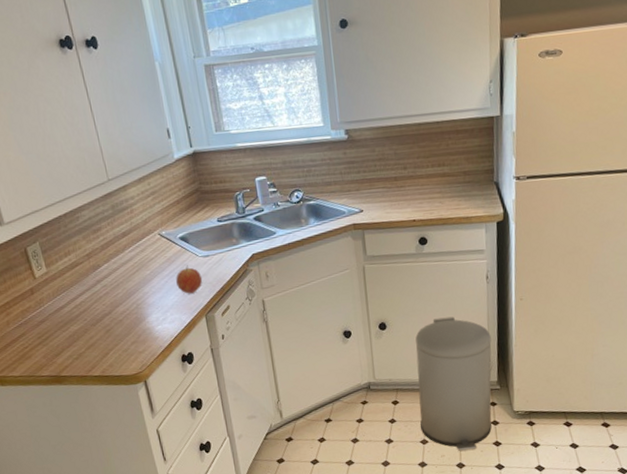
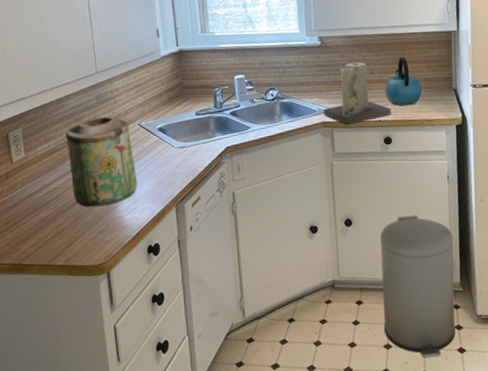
canister: none [84,226,165,319] -> present [65,116,138,207]
fruit: present [176,265,203,294] -> none [150,155,177,184]
paper towel roll: none [353,156,427,226] -> present [323,62,392,125]
kettle: none [419,149,460,203] -> present [385,57,422,106]

